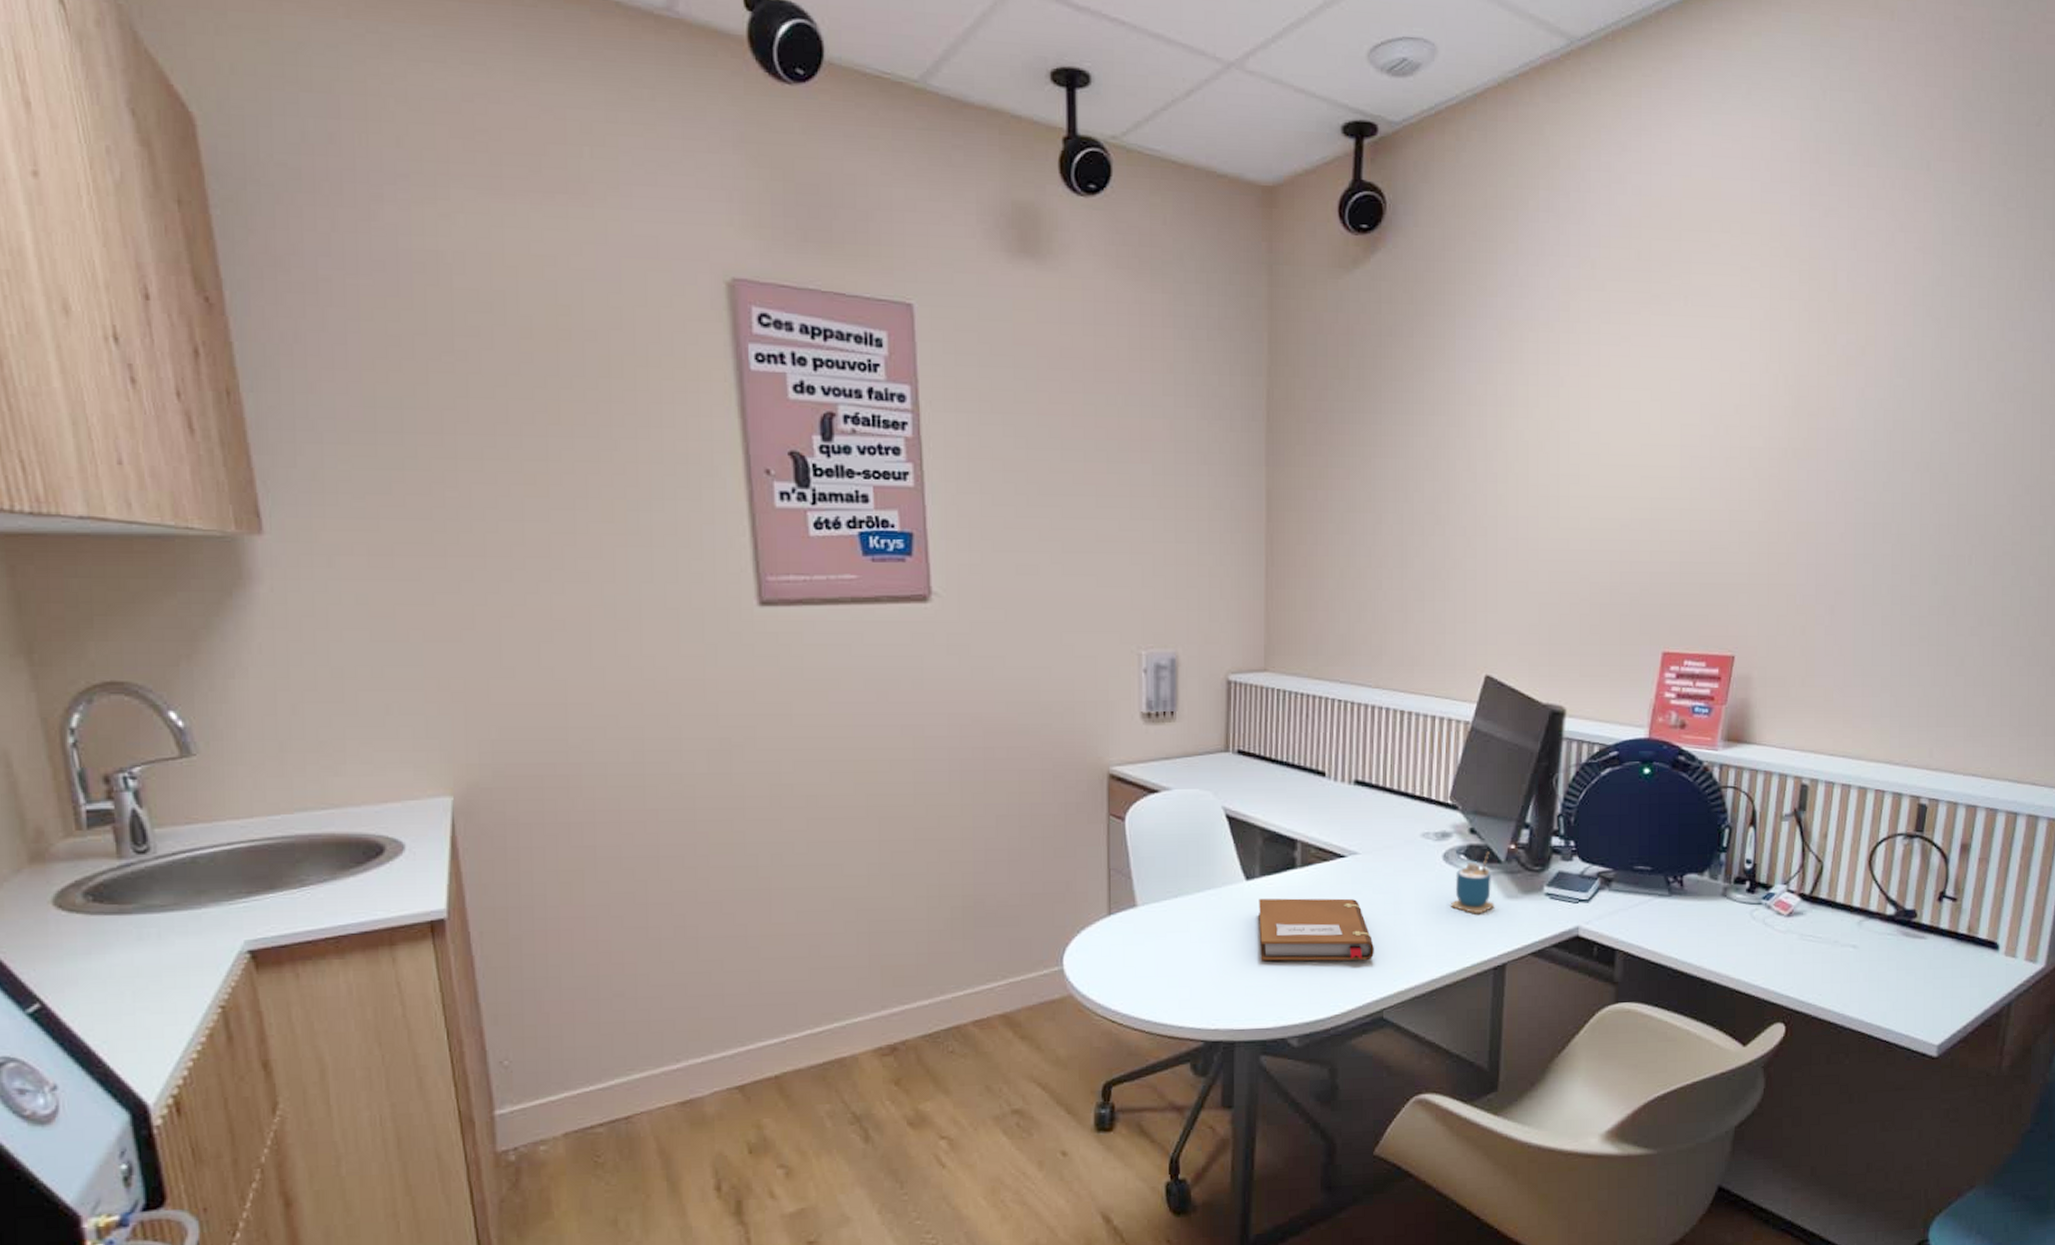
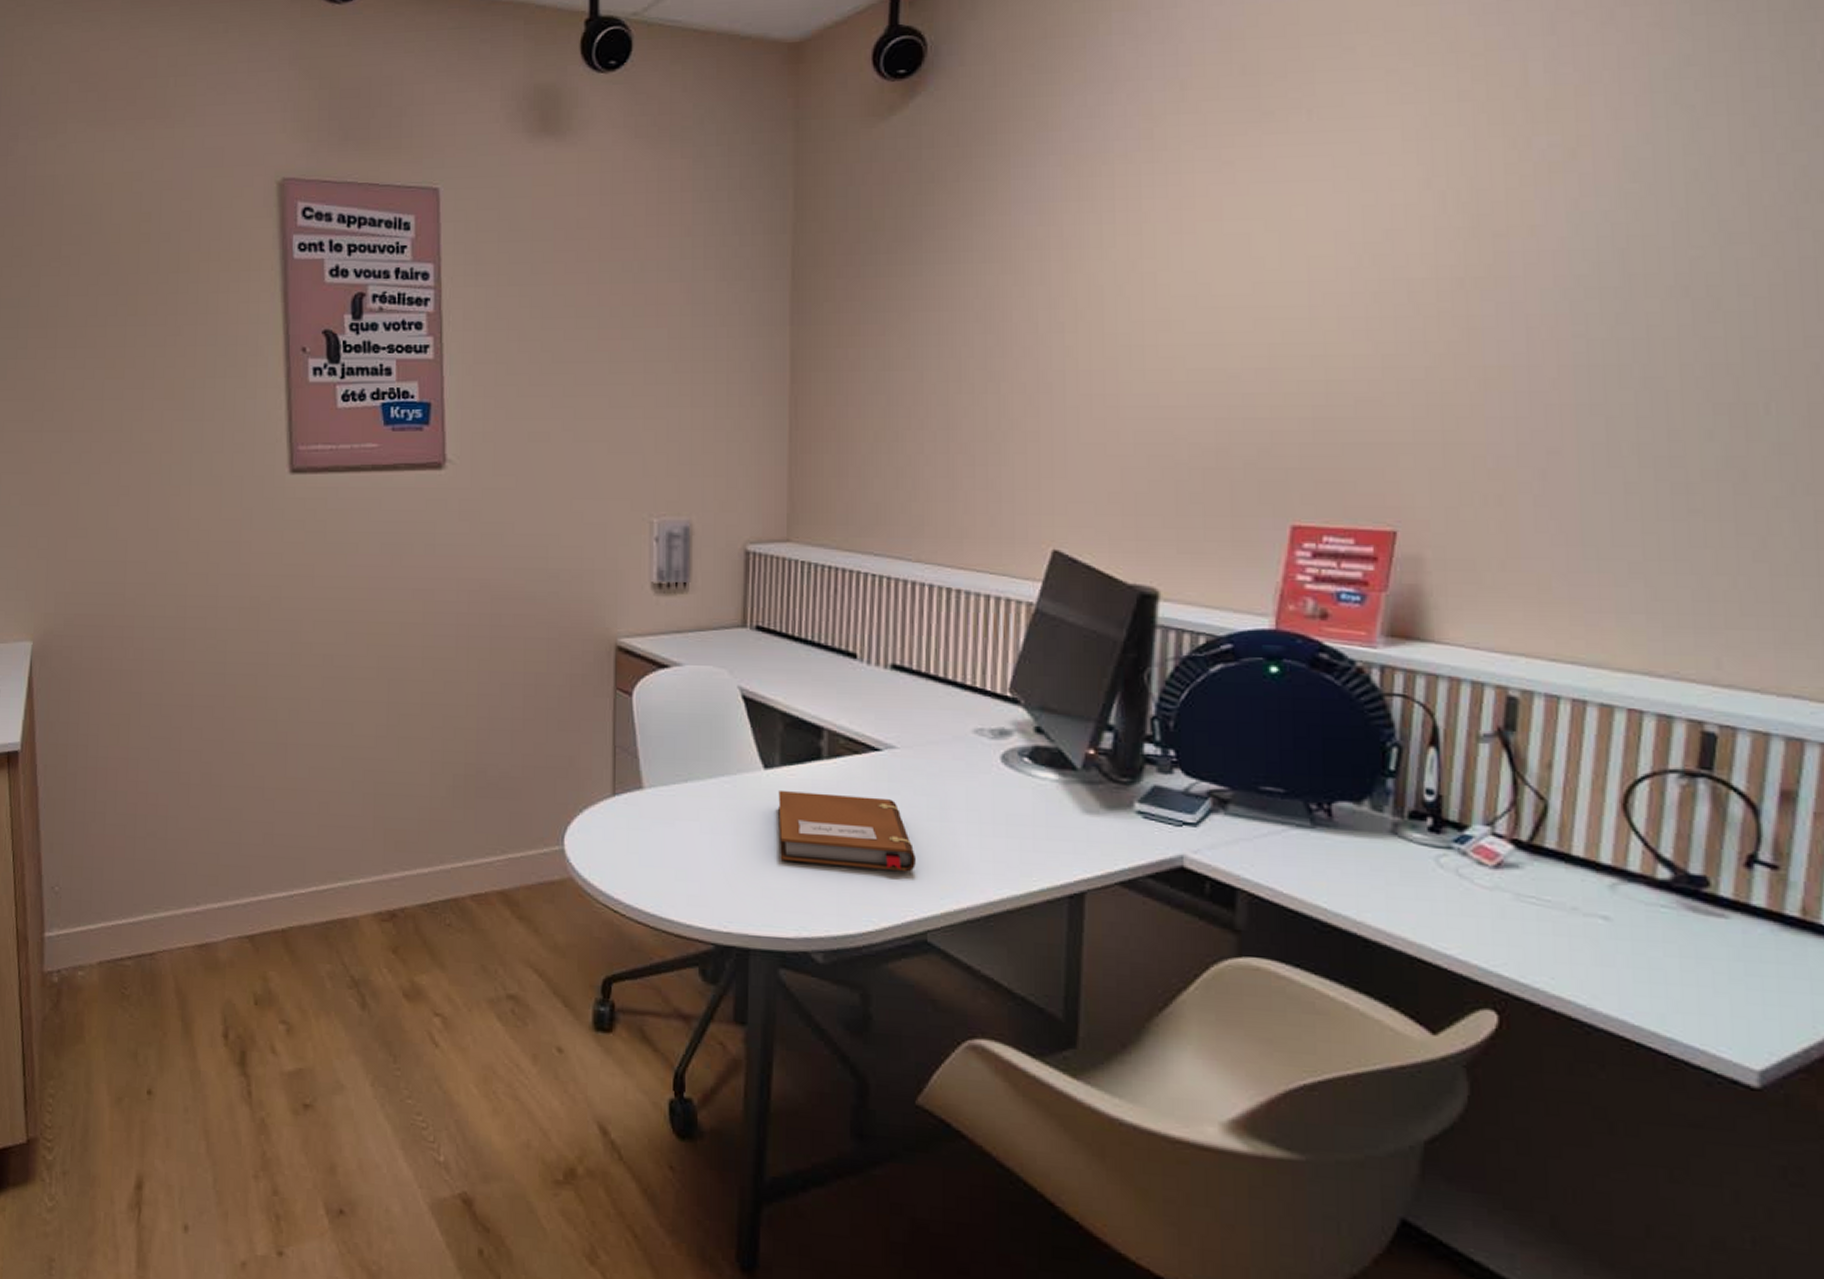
cup: present [1451,851,1495,914] -> none [1012,756,1069,830]

